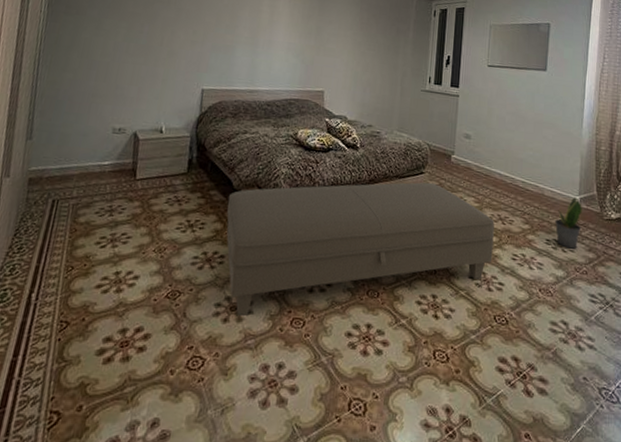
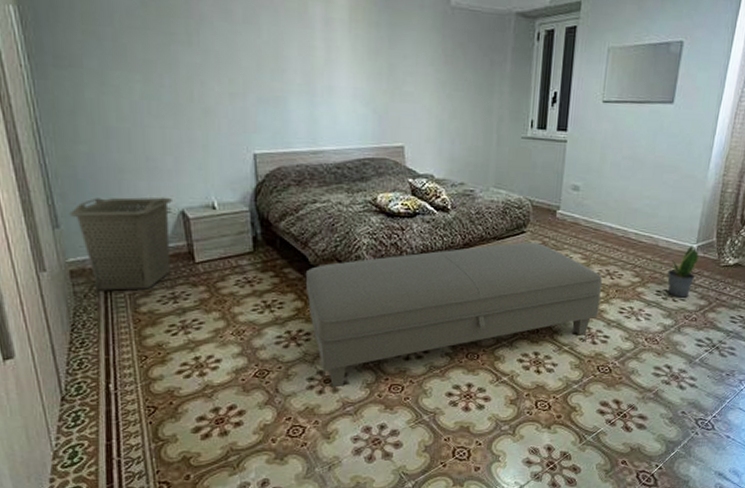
laundry basket: none [42,116,129,201] -> present [68,197,172,291]

